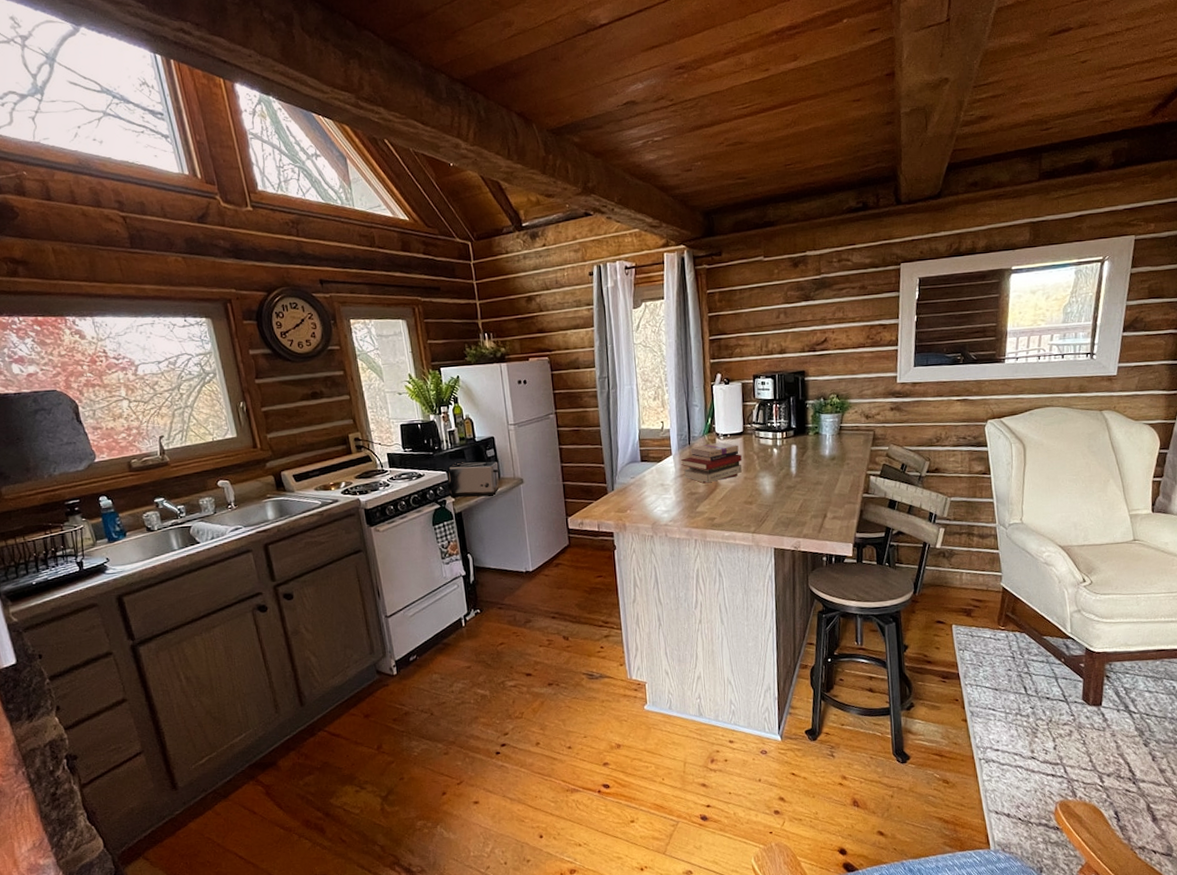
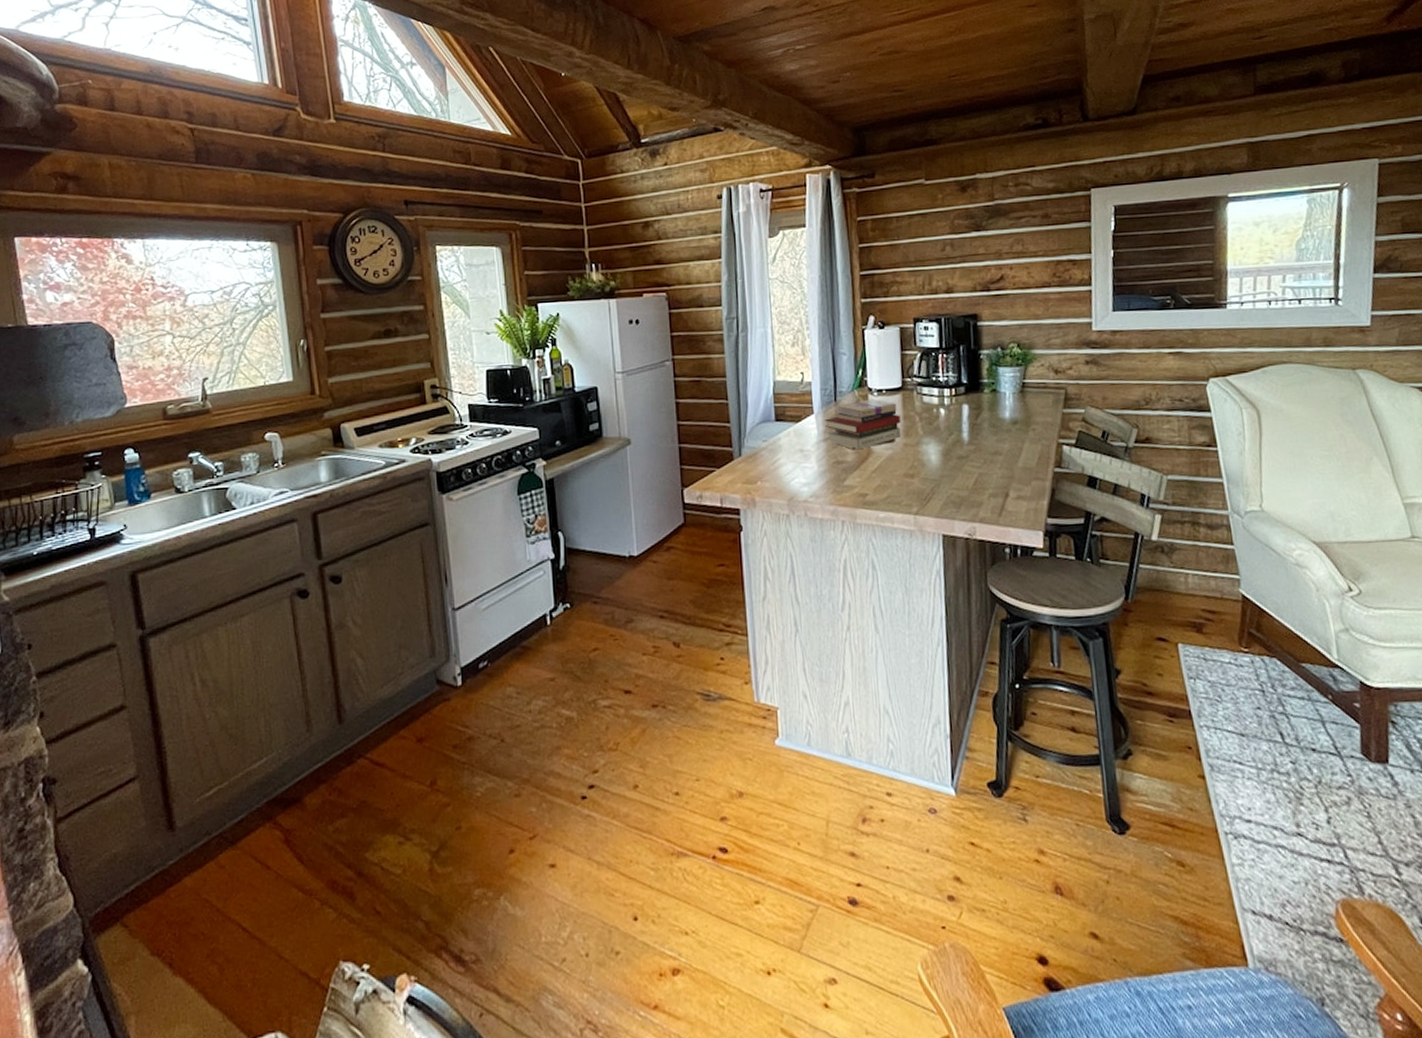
toaster: present [448,461,499,497] -> none [540,416,602,460]

